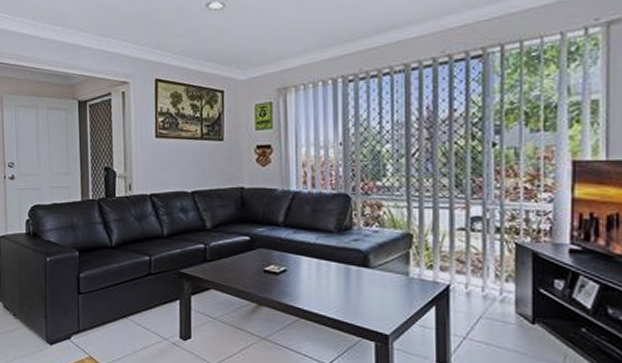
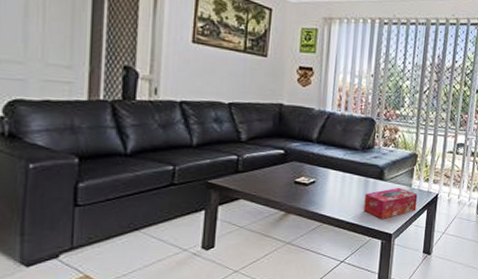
tissue box: none [347,276,419,317] -> present [363,187,418,220]

